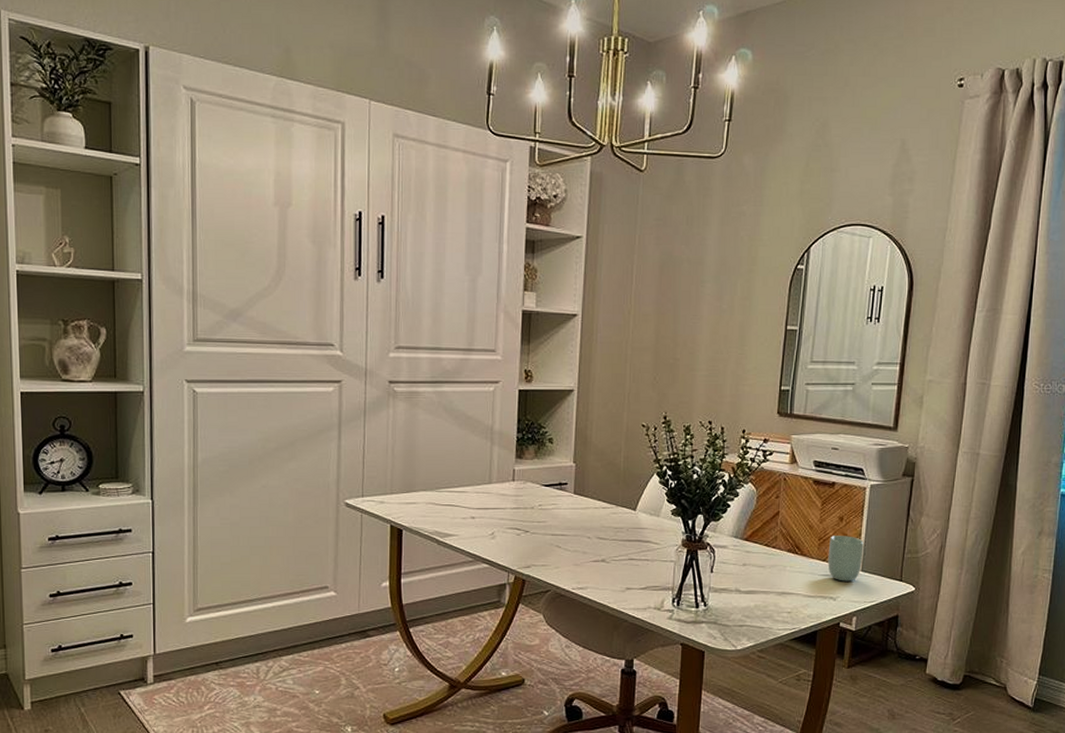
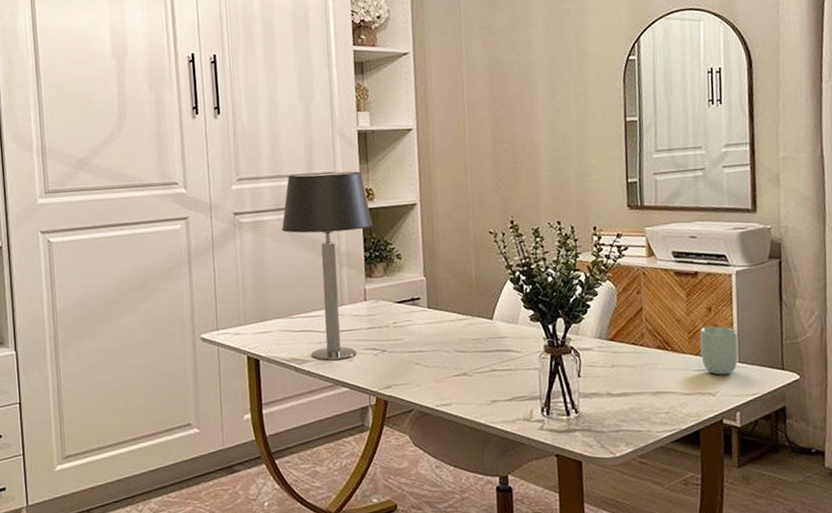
table lamp: none [437,348,528,536] -> present [282,171,373,360]

